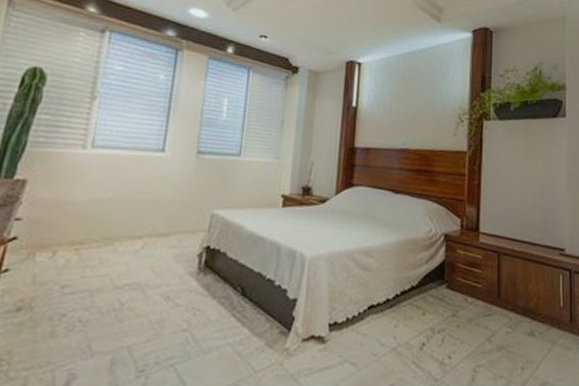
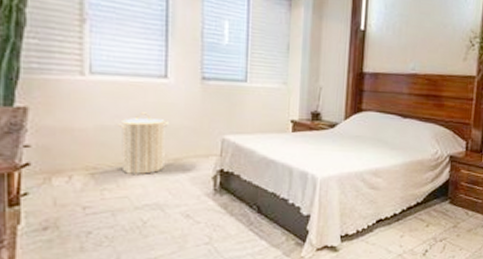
laundry hamper: none [107,185,161,250] -> present [116,112,169,174]

